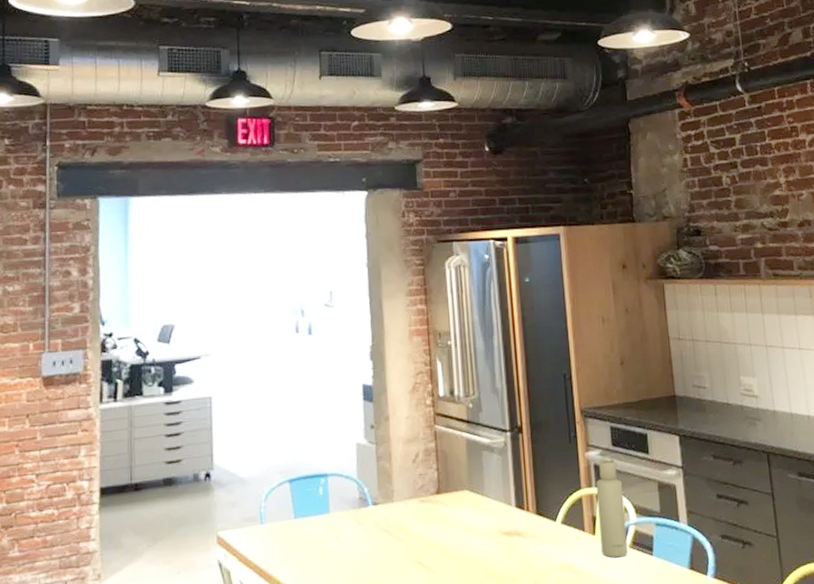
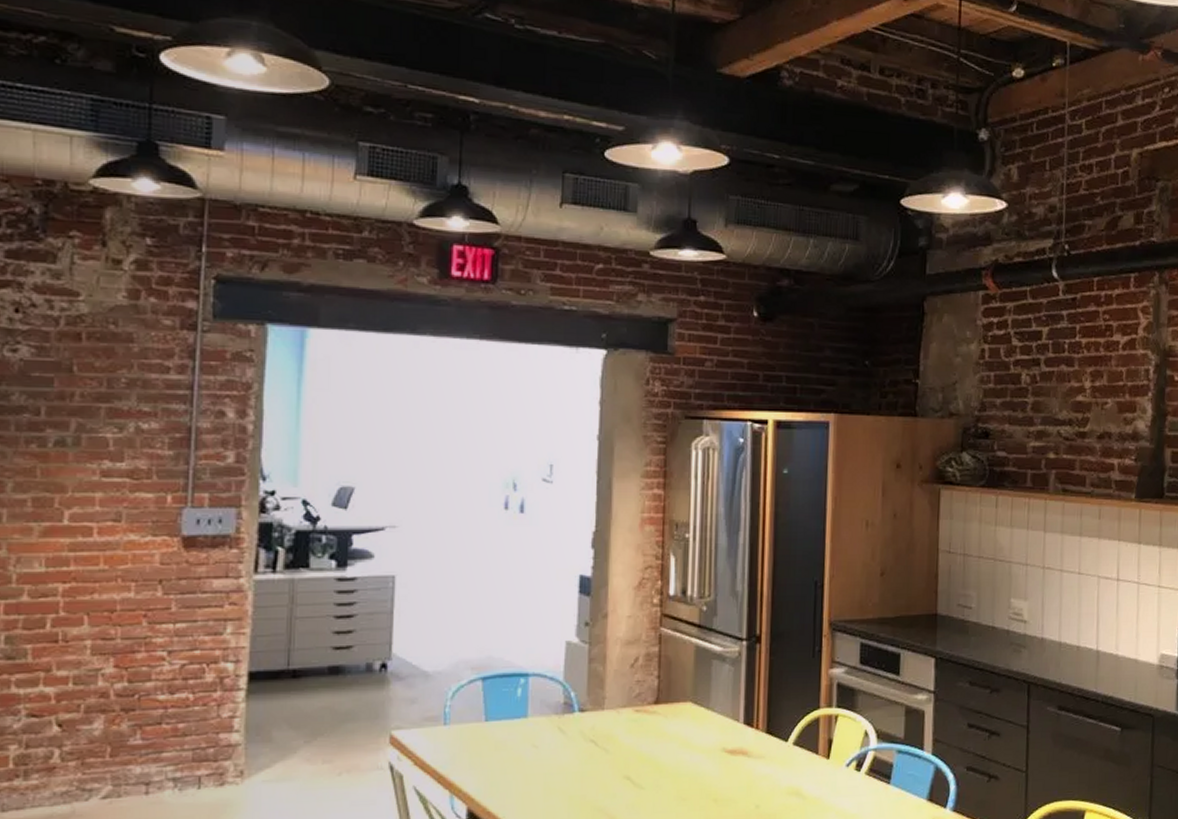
bottle: present [595,455,628,558] -> none [834,674,867,785]

